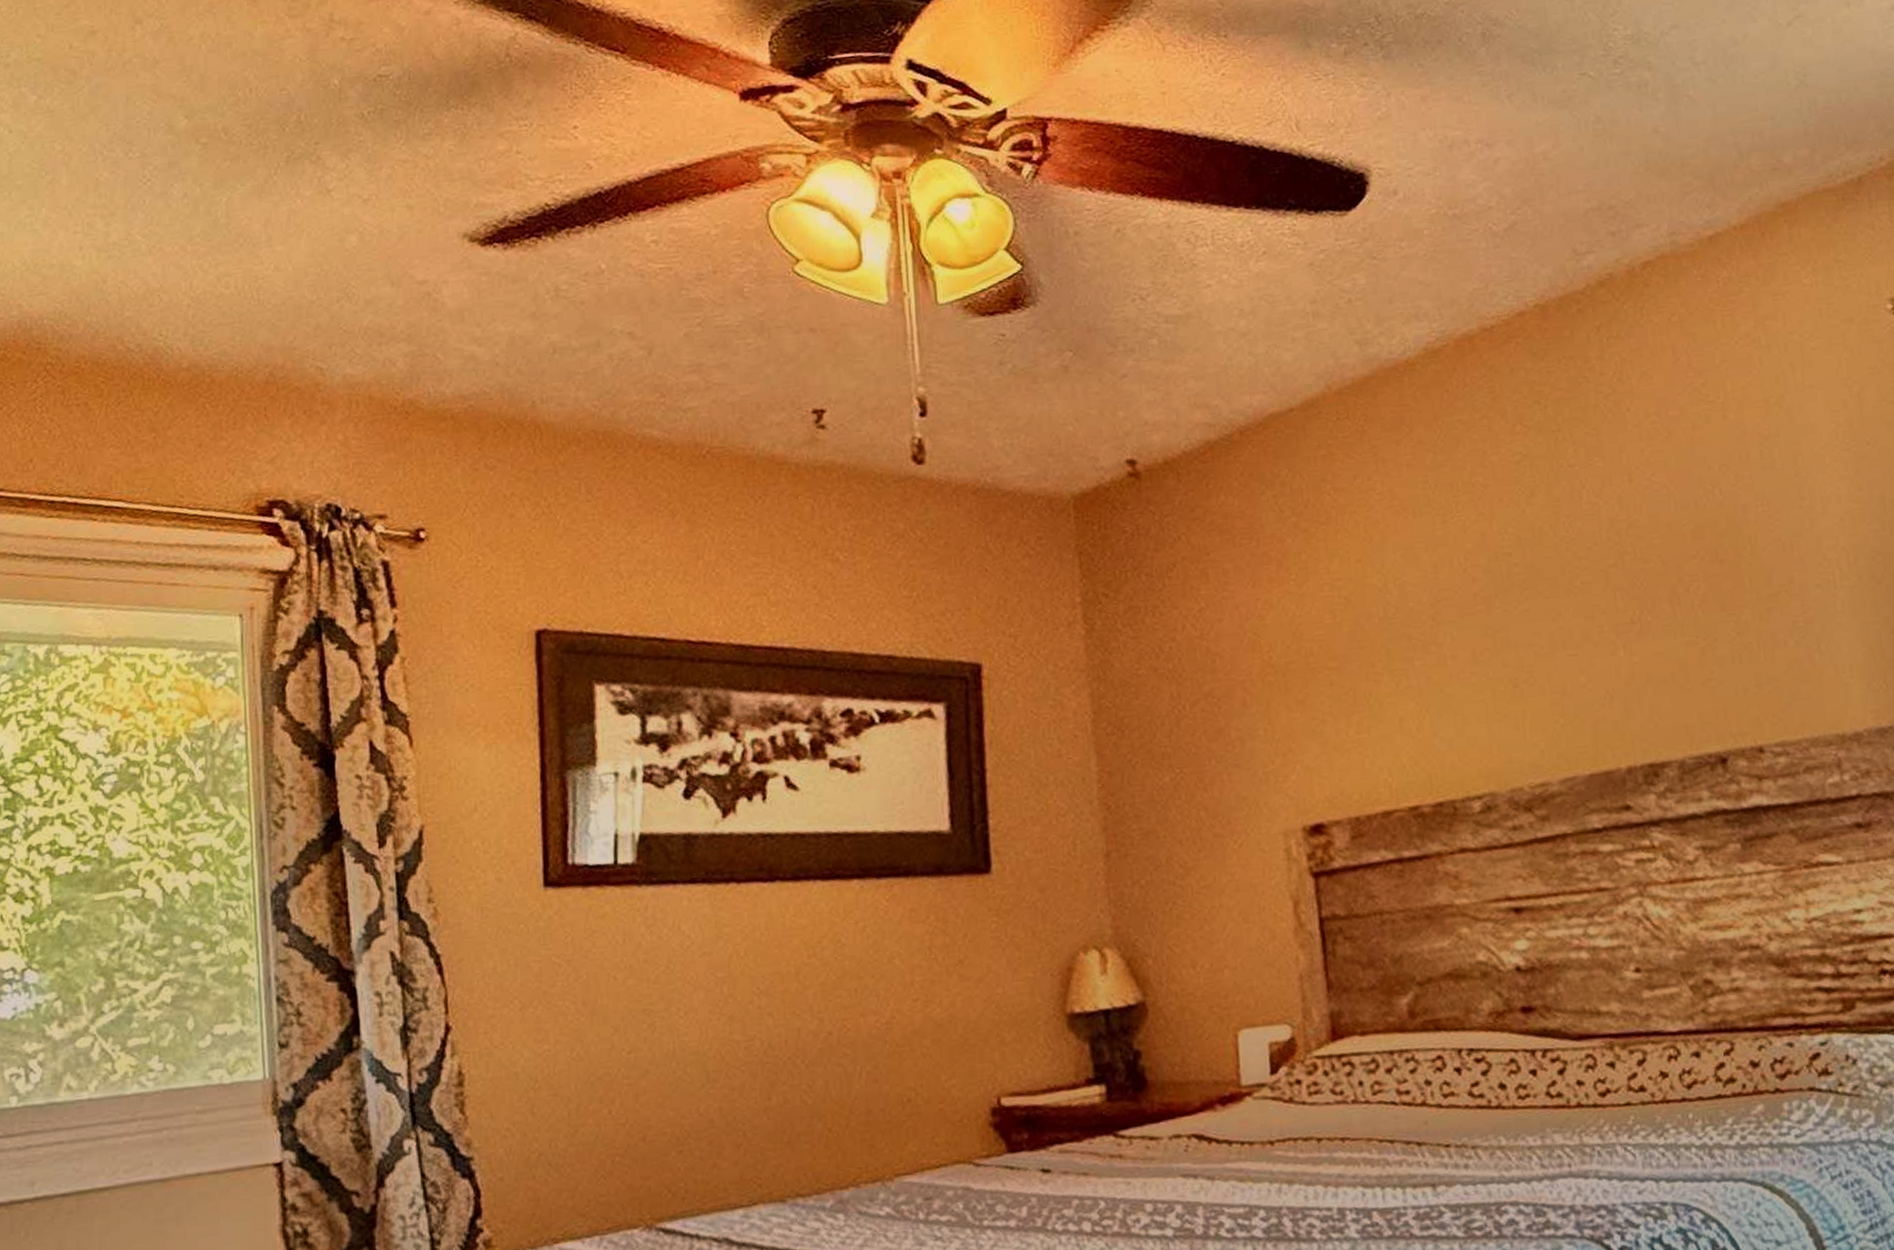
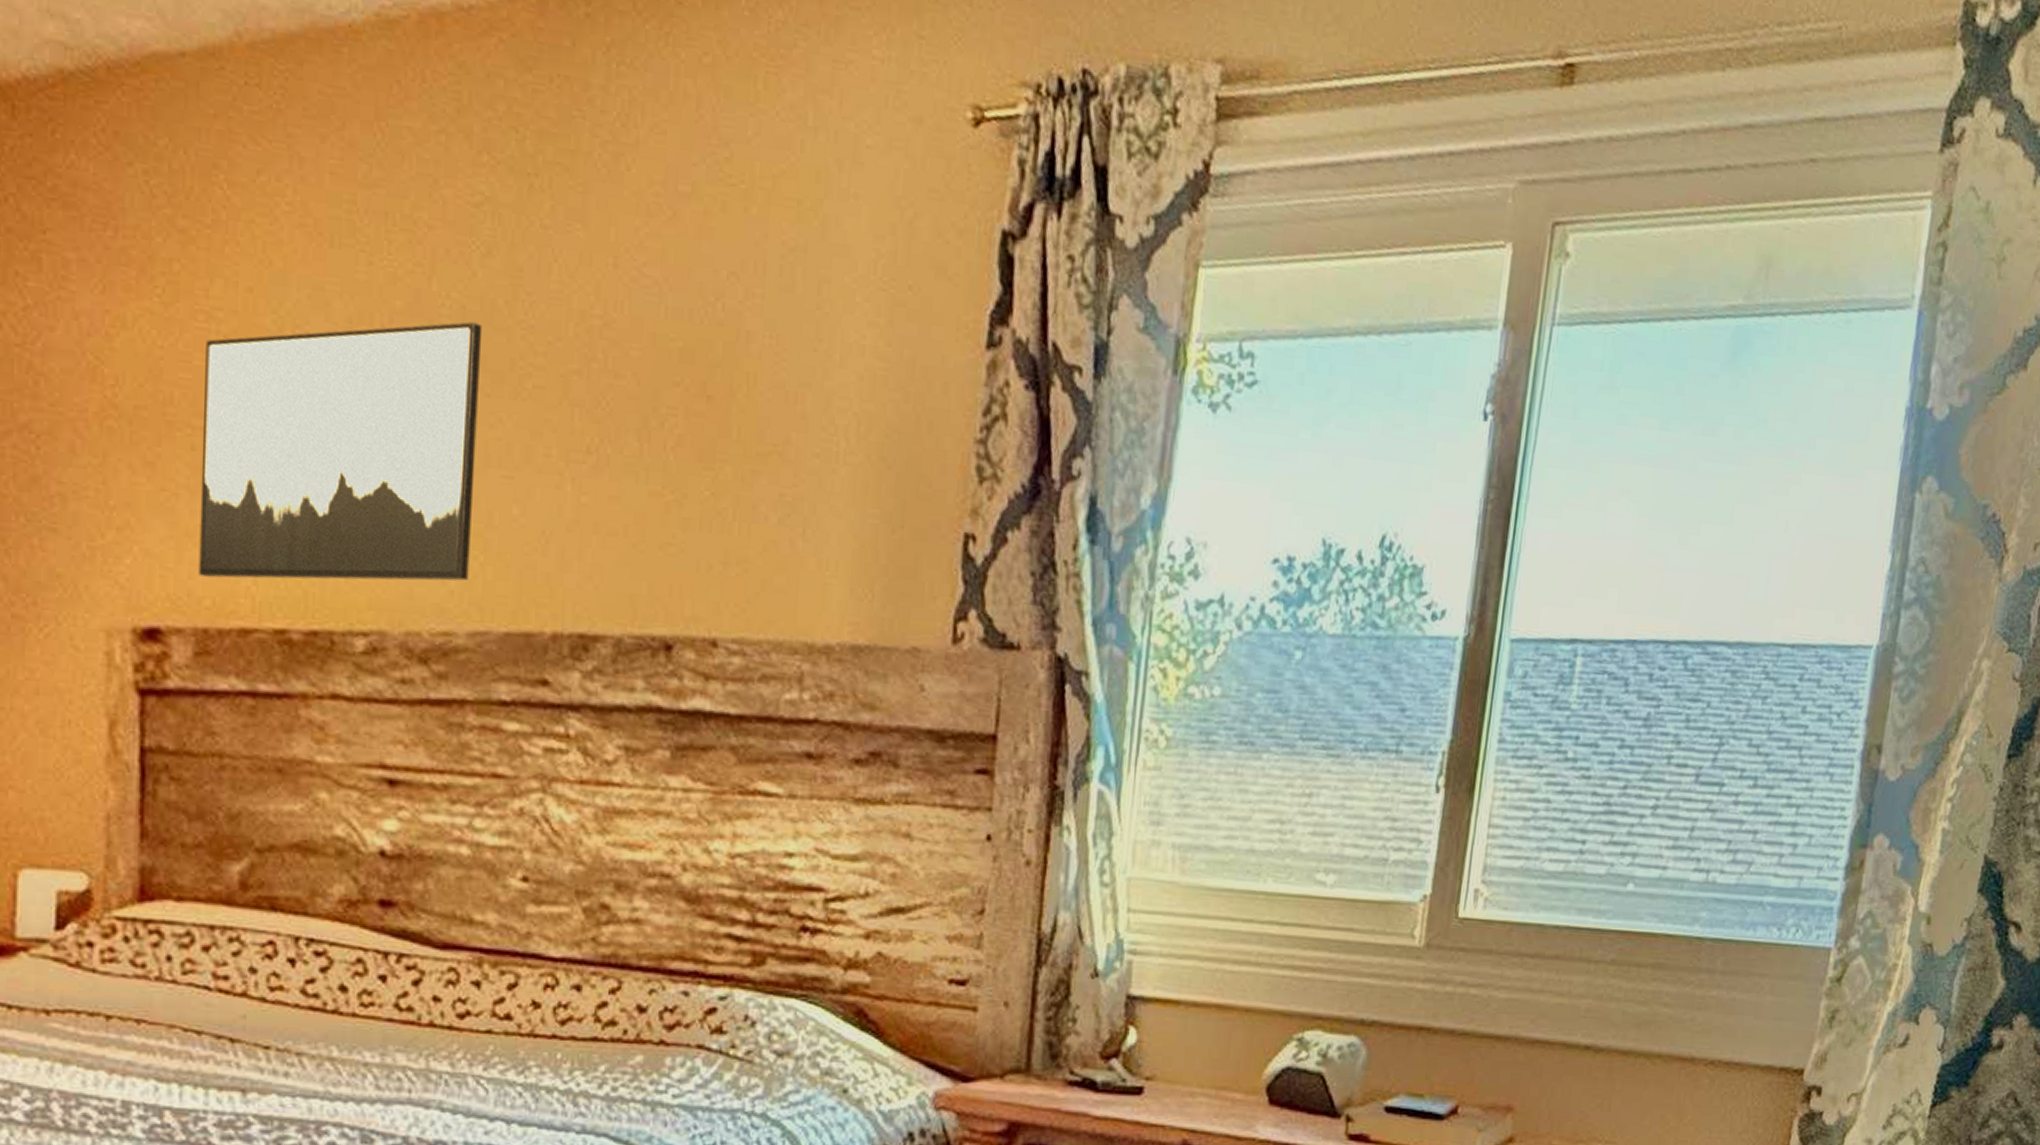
wall art: none [1332,546,1554,778] -> present [198,322,483,581]

